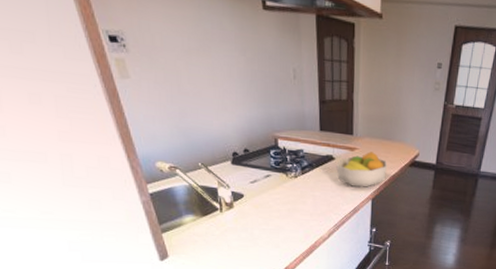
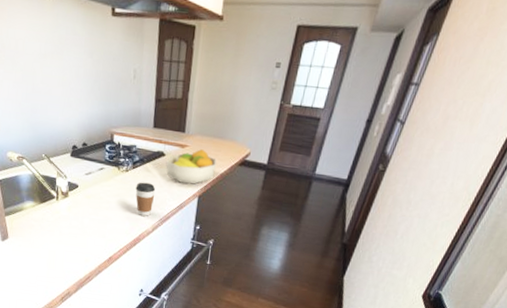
coffee cup: none [307,187,328,222] -> present [135,182,156,216]

